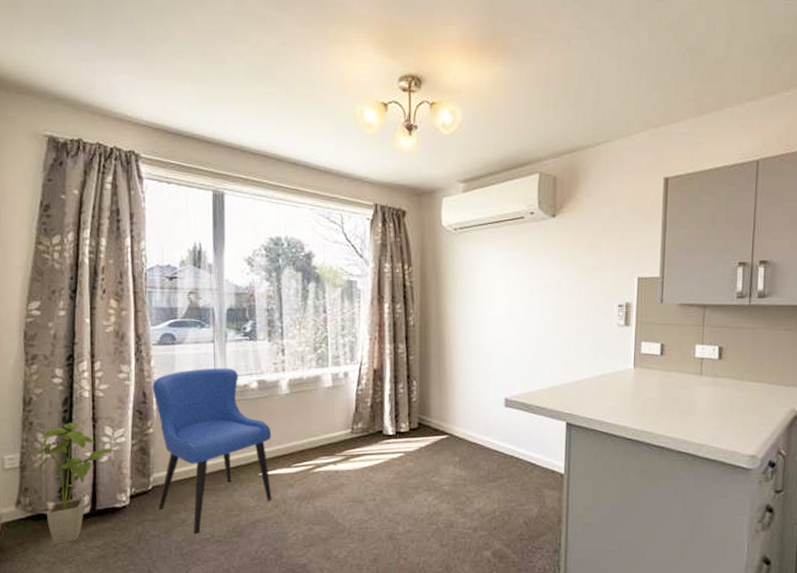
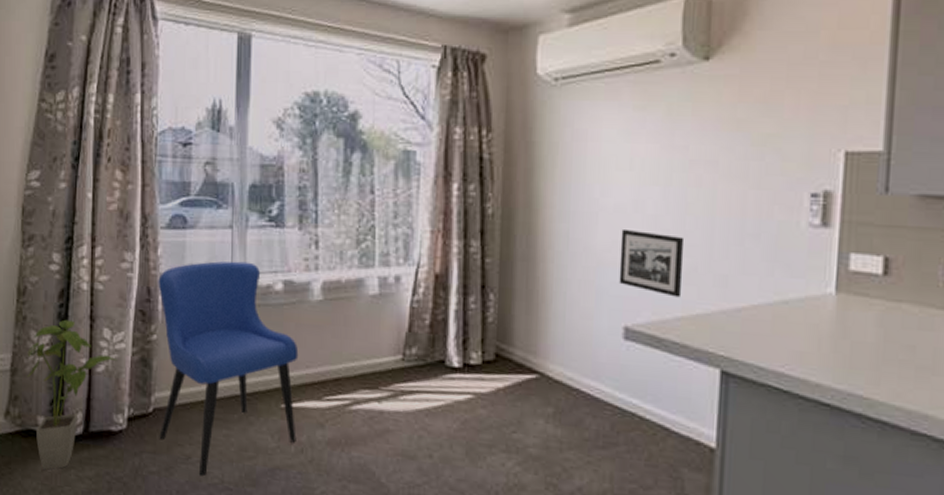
picture frame: none [500,332,542,376] -> present [619,228,685,298]

